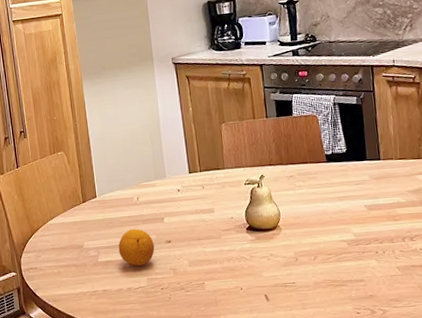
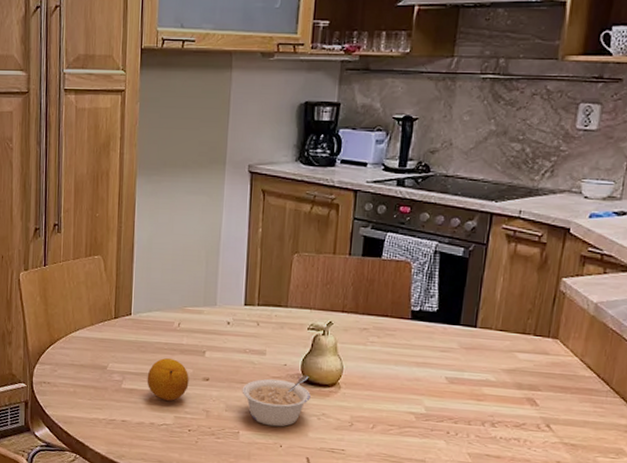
legume: none [200,223,258,273] -> present [242,375,311,427]

